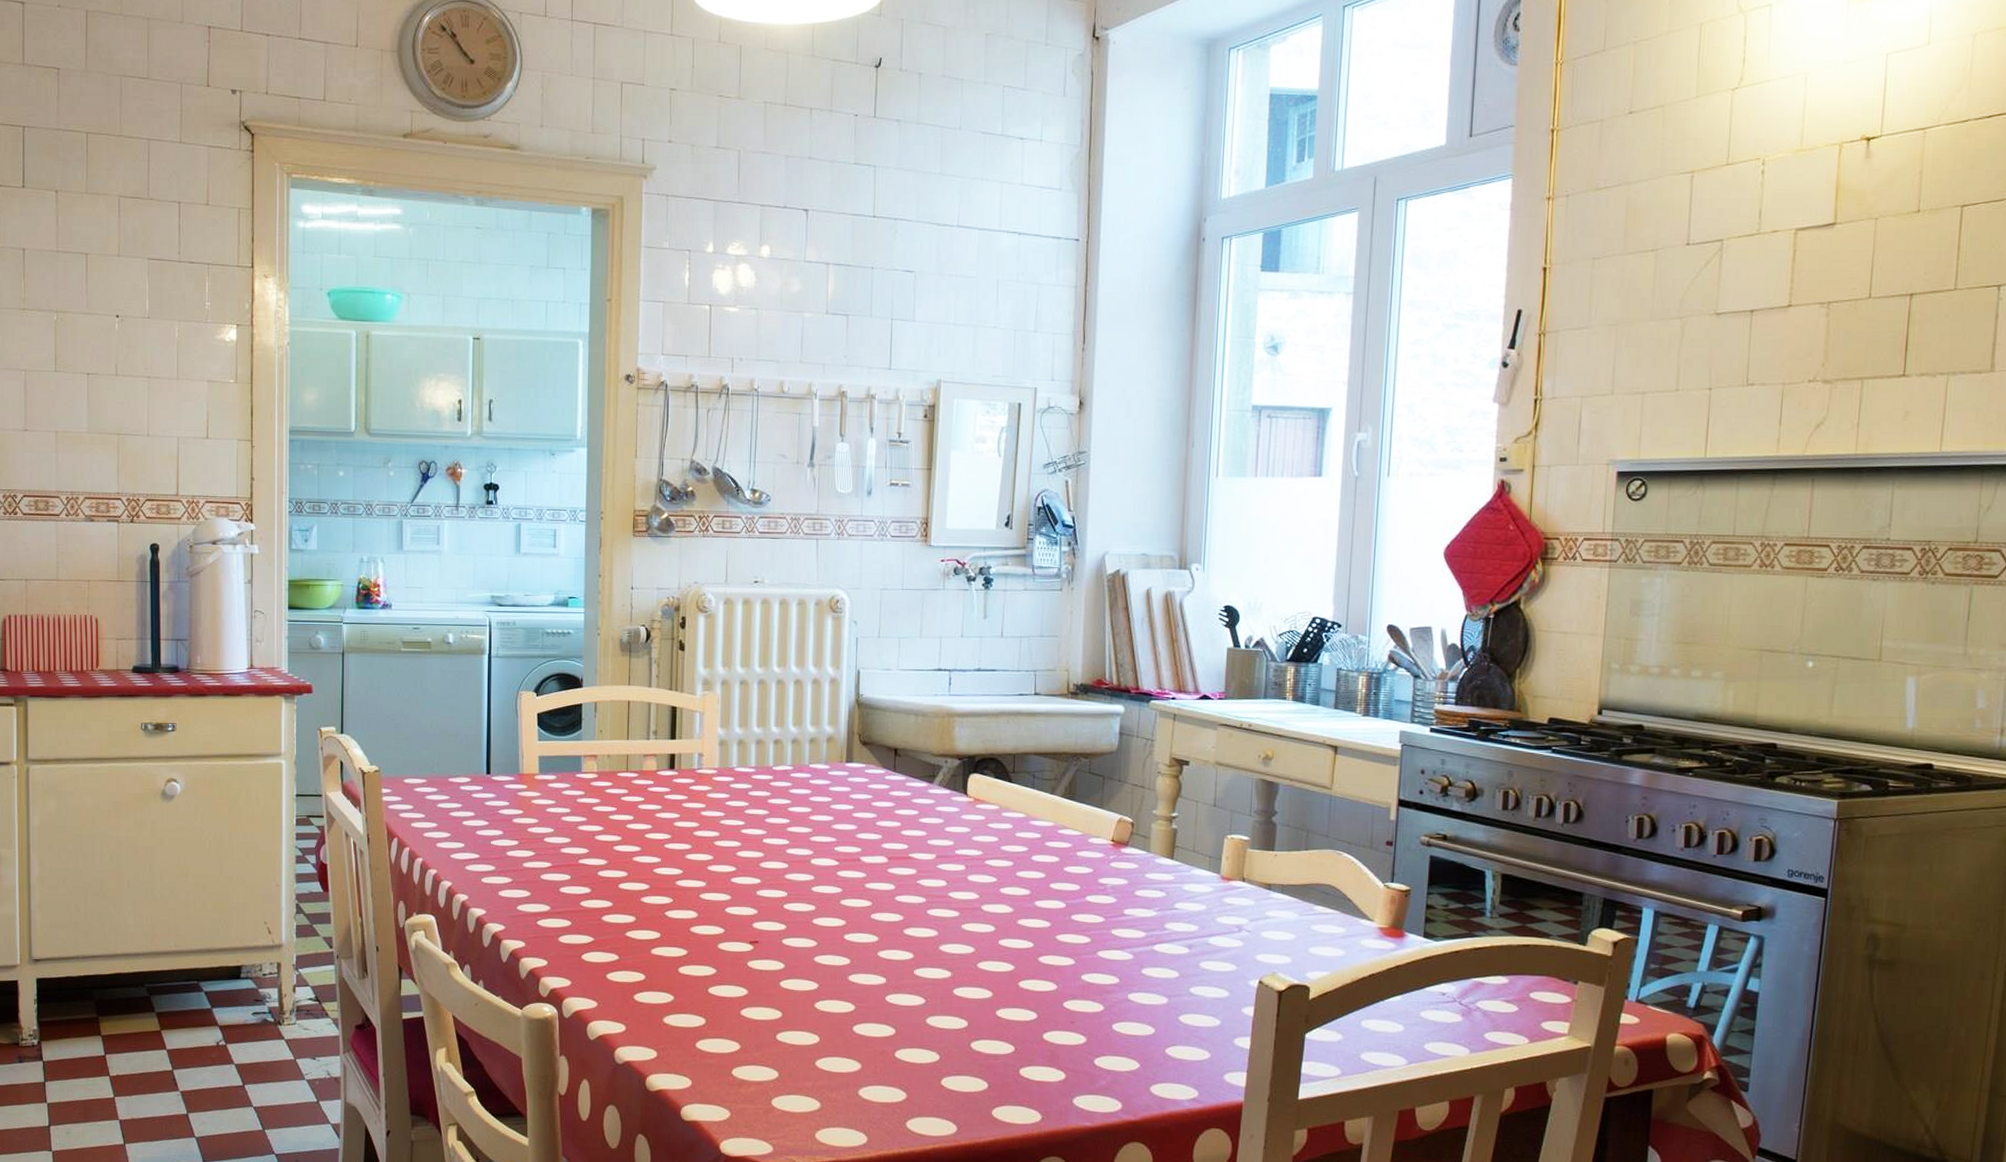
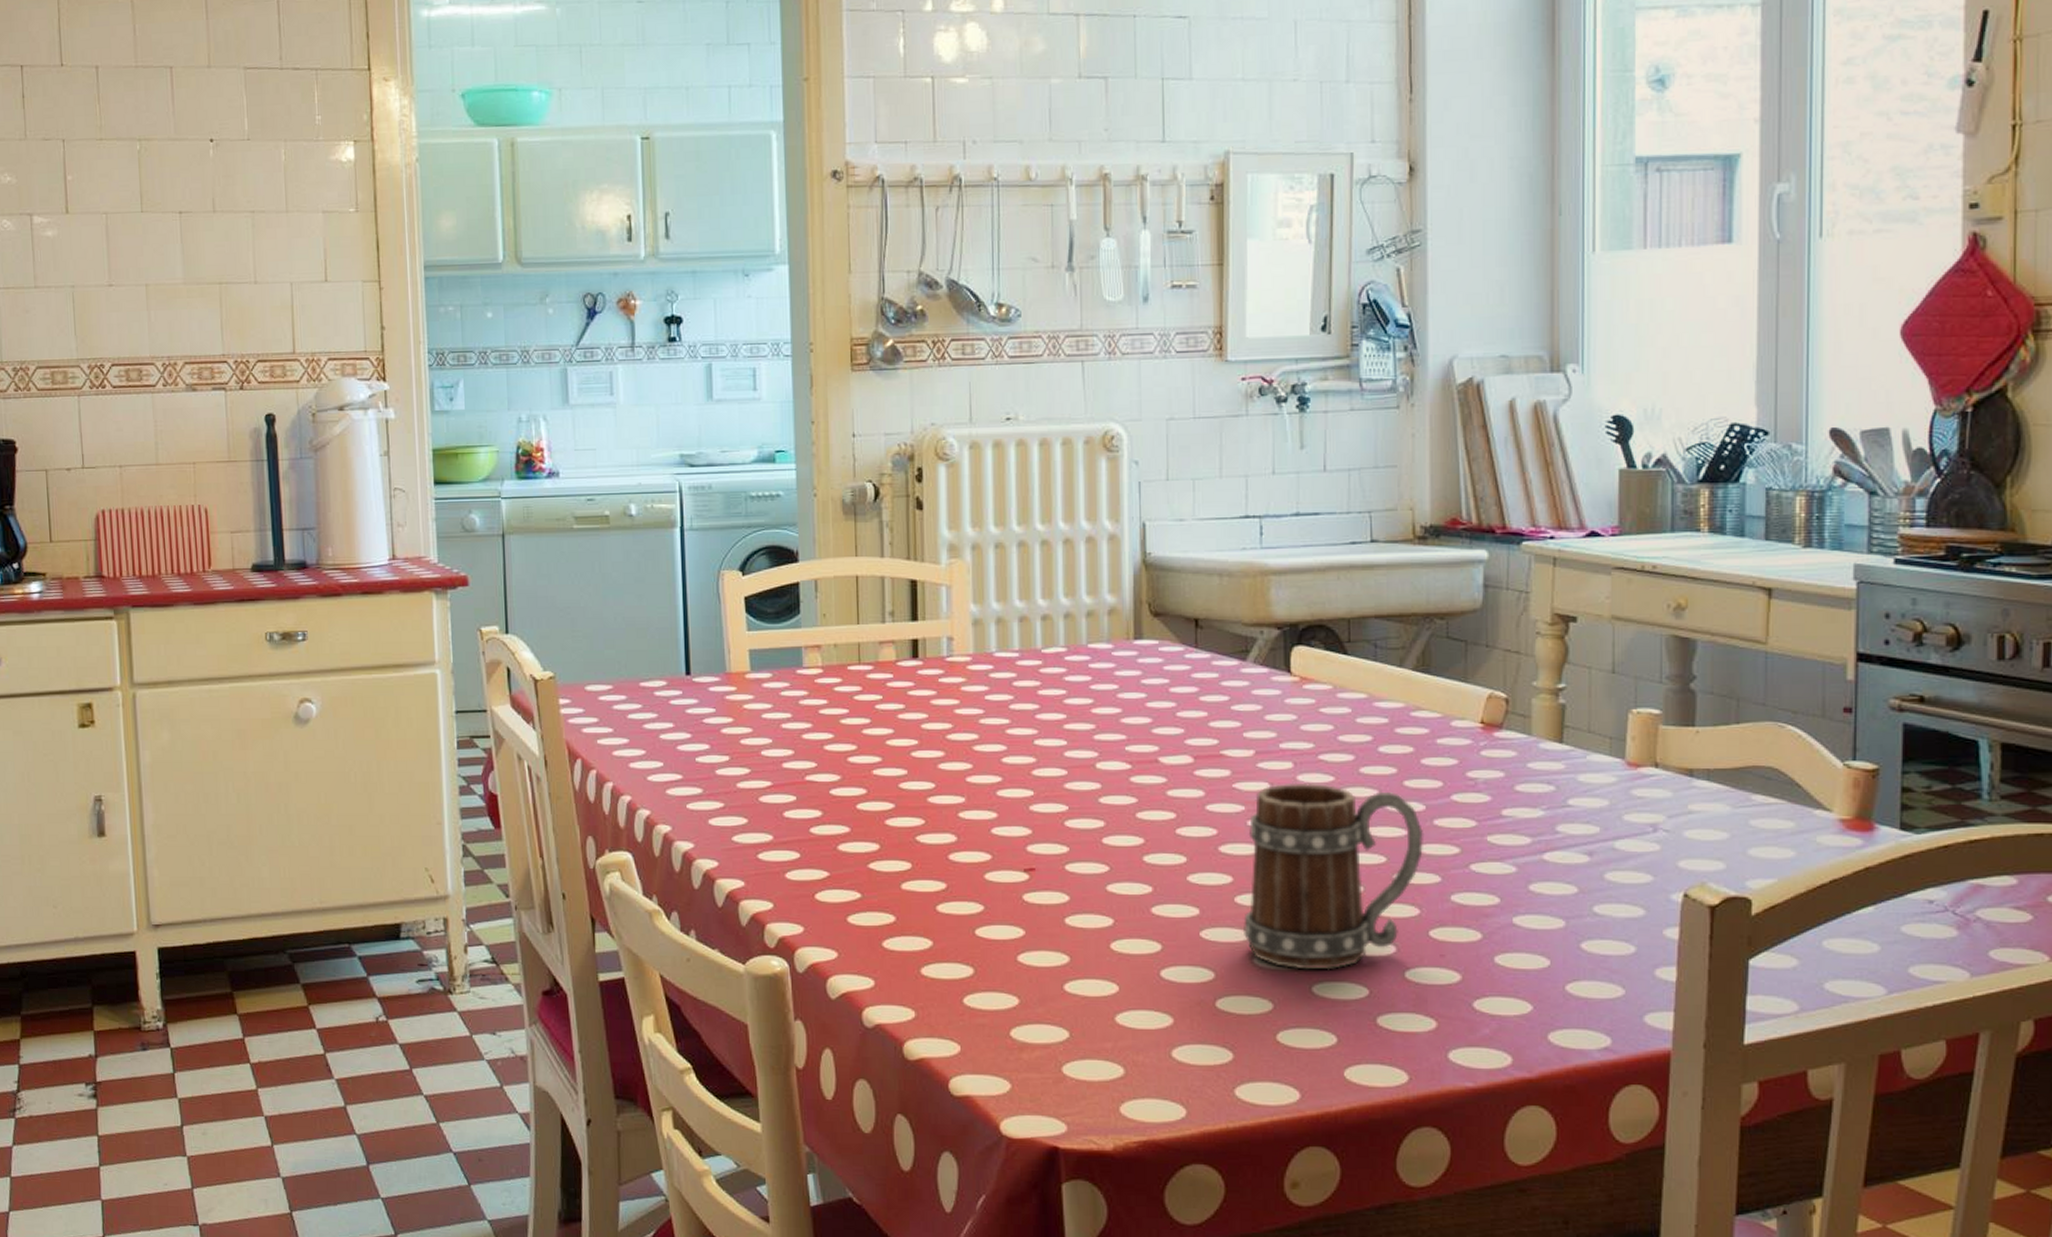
mug: none [919,881,1064,1031] -> present [1242,782,1424,970]

